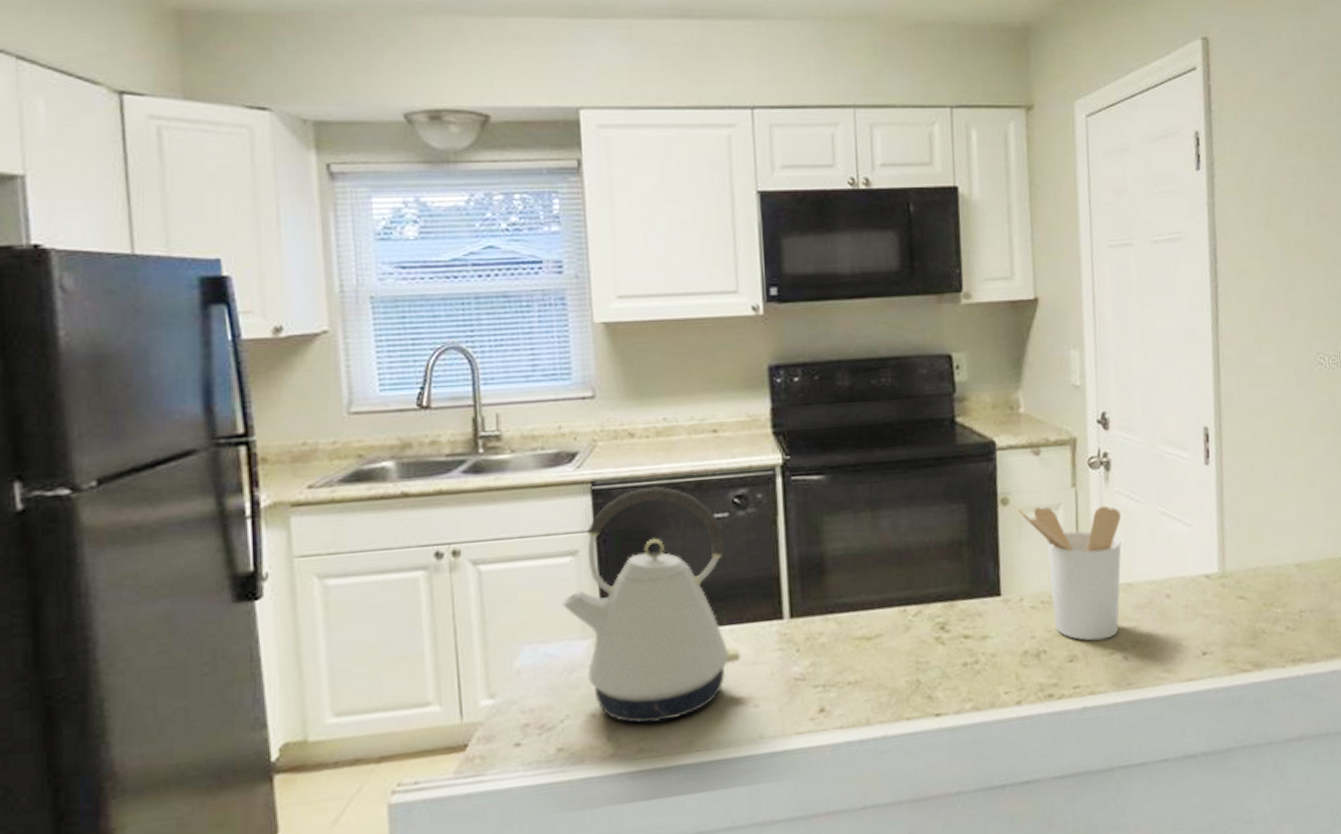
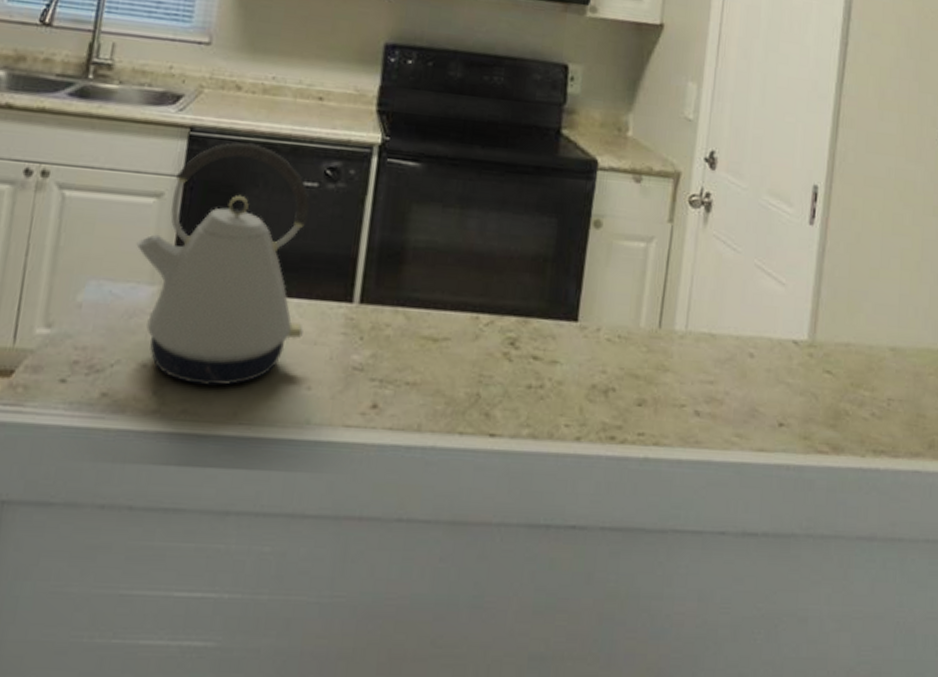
utensil holder: present [1018,505,1122,641] -> none [609,234,715,389]

